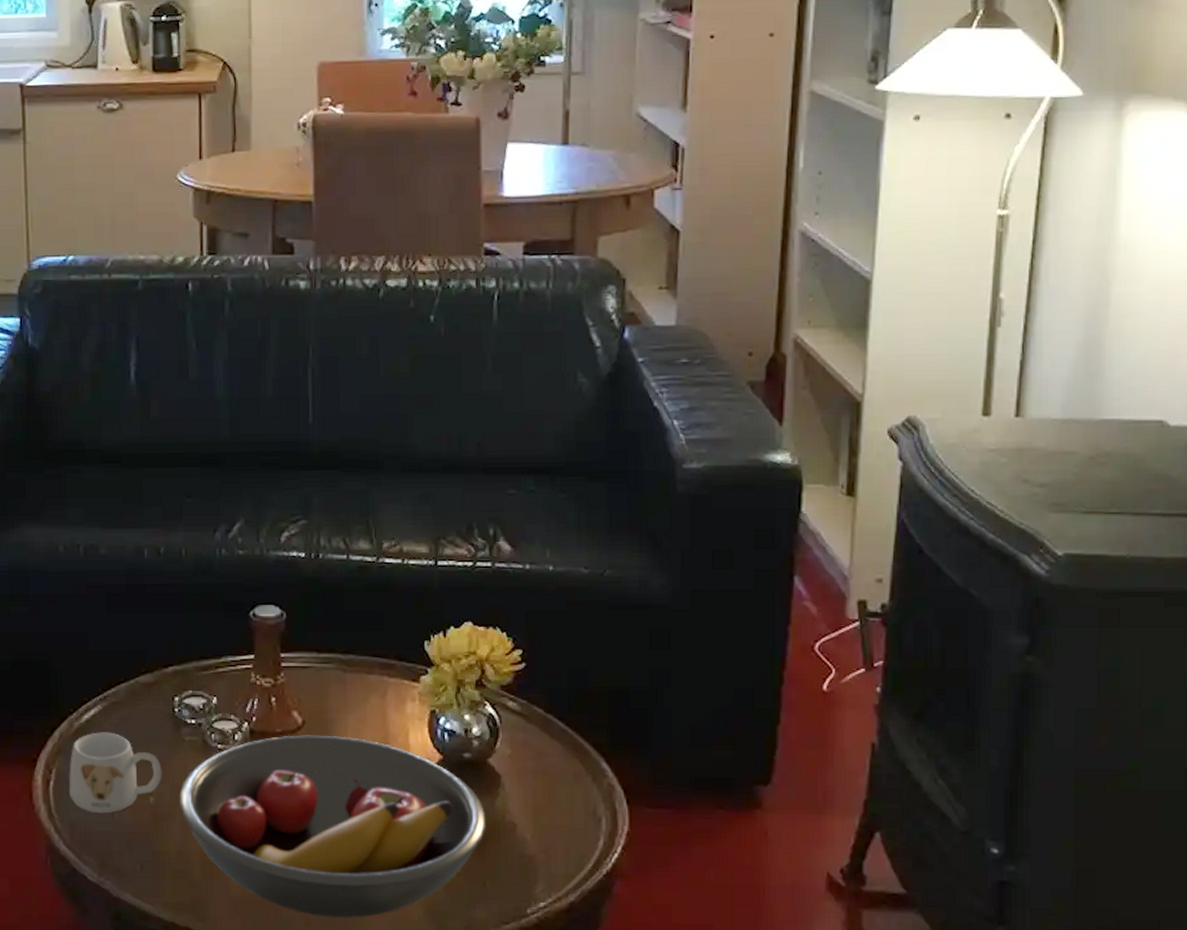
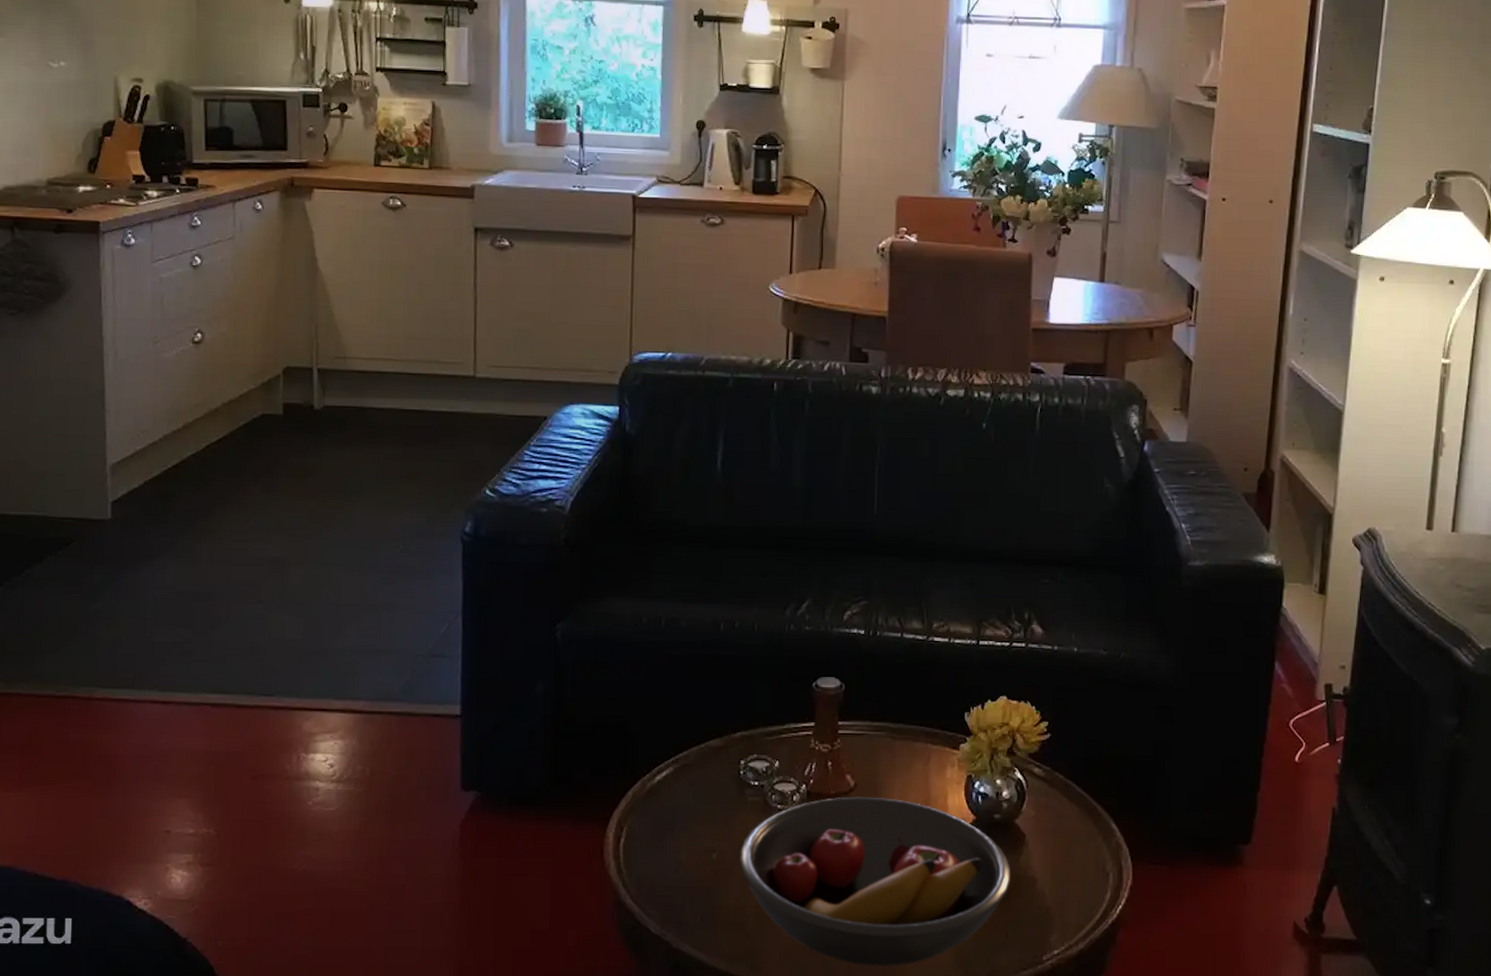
mug: present [68,732,162,814] -> none [637,792,725,869]

